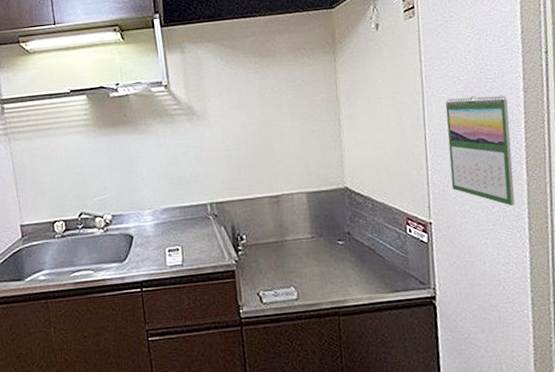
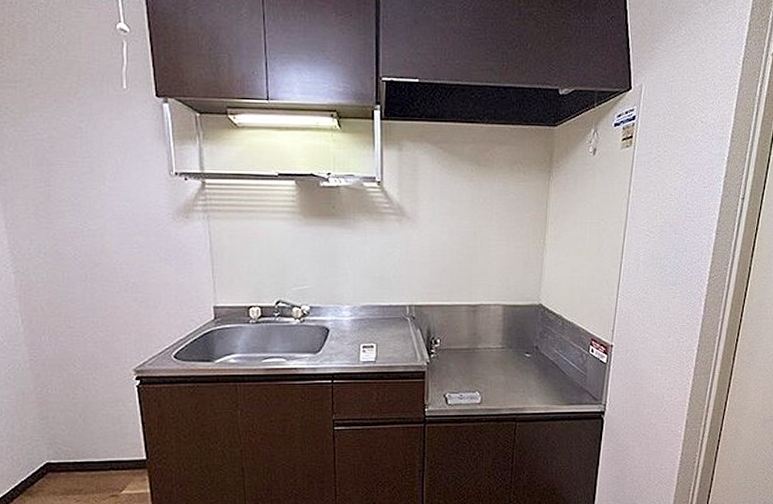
calendar: present [445,95,515,206] -> none [636,231,700,338]

